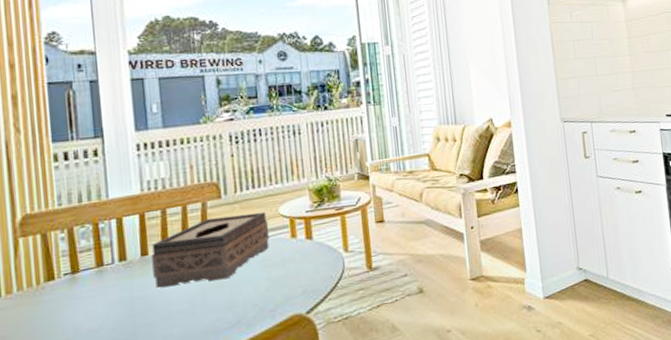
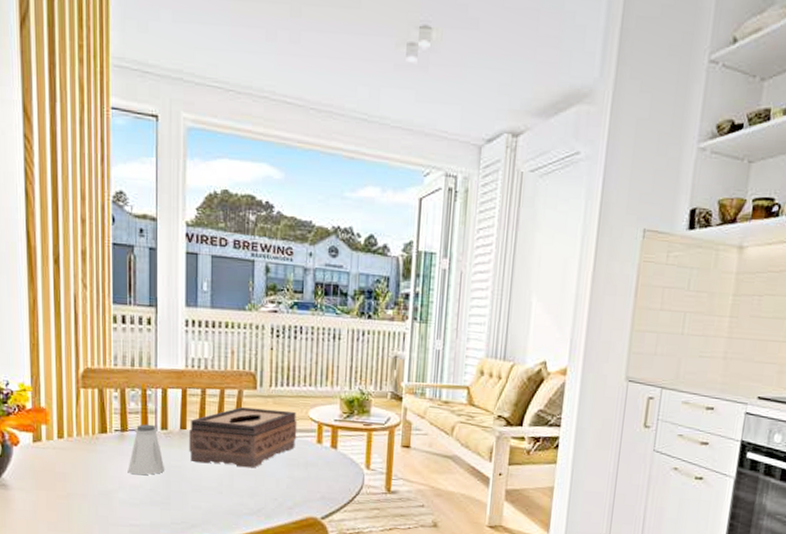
saltshaker: none [82,258,128,318] -> present [127,424,165,475]

